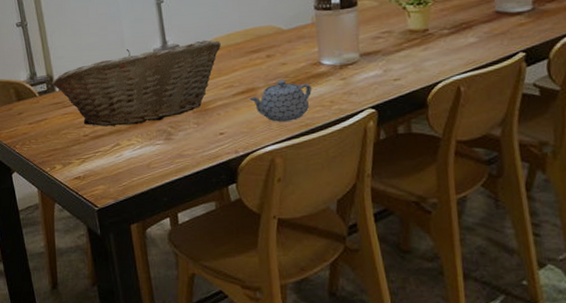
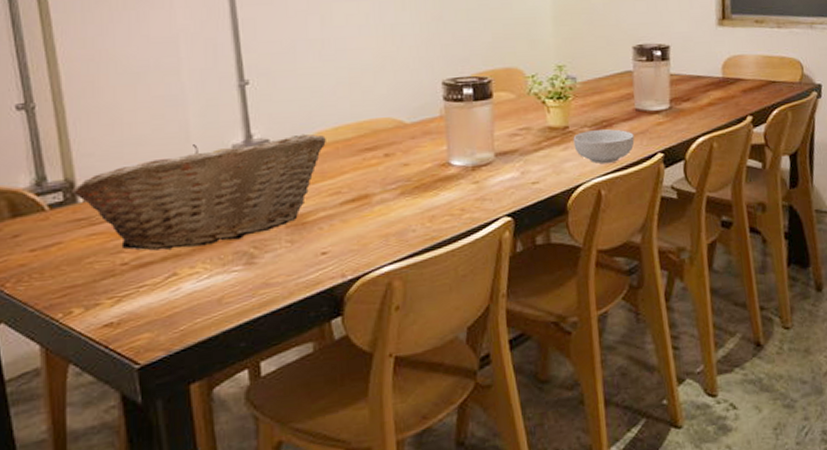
teapot: present [249,80,312,122] -> none [361,184,439,236]
cereal bowl: none [433,30,495,63] -> present [573,129,635,164]

